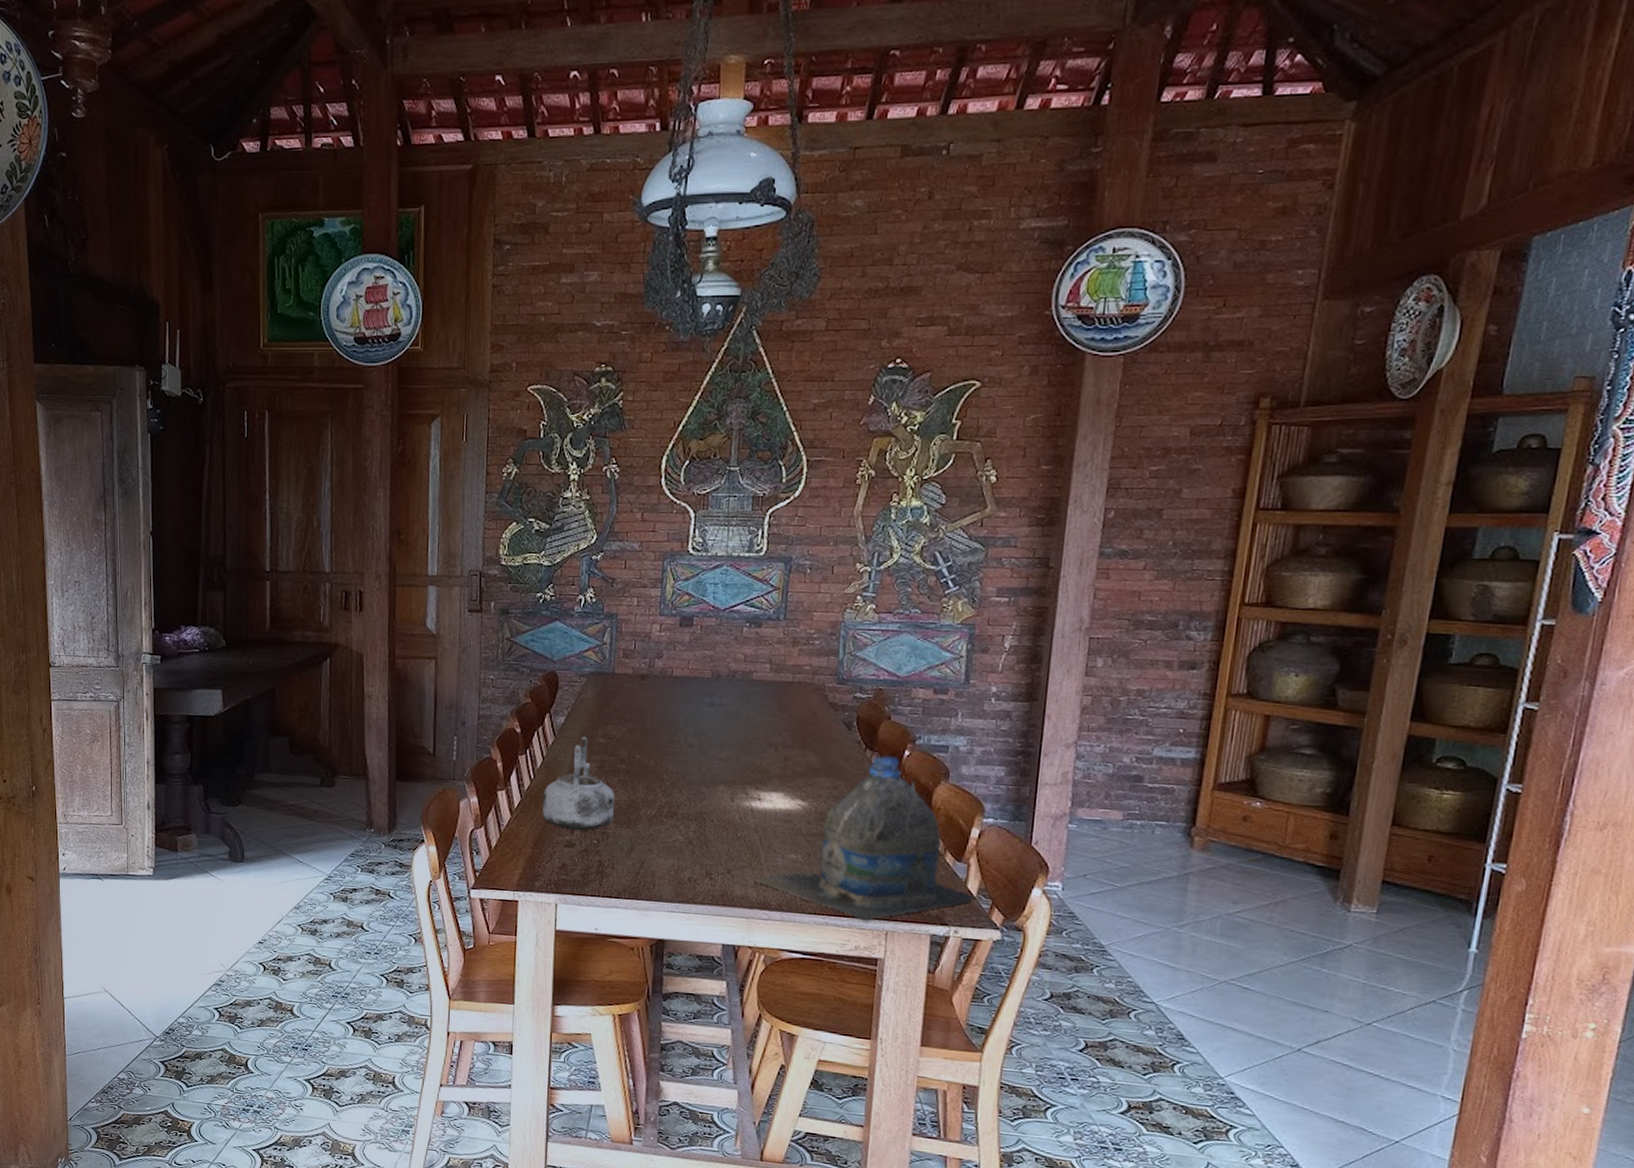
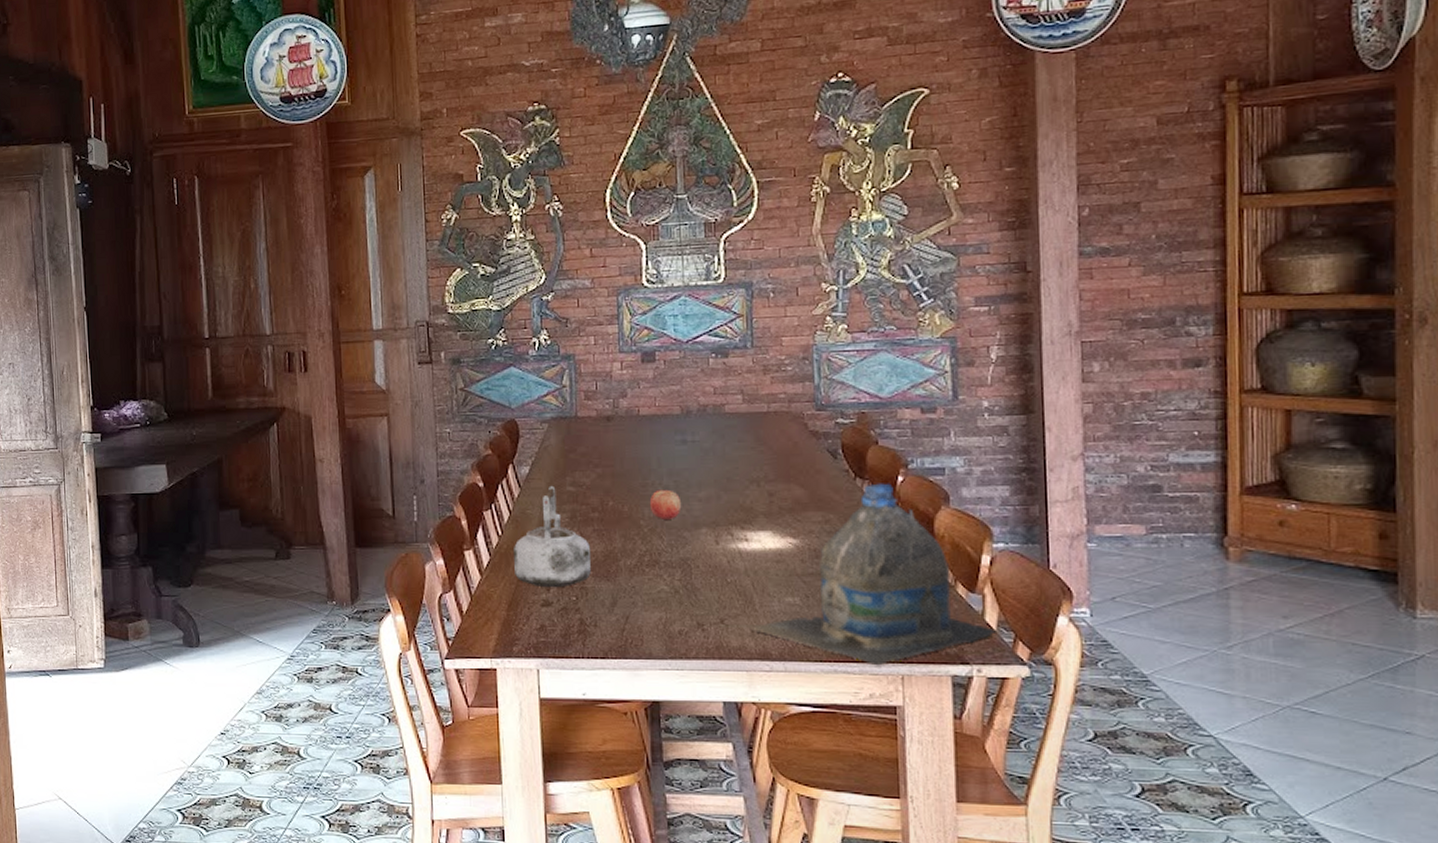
fruit: none [673,747,704,777] -> present [649,489,682,521]

